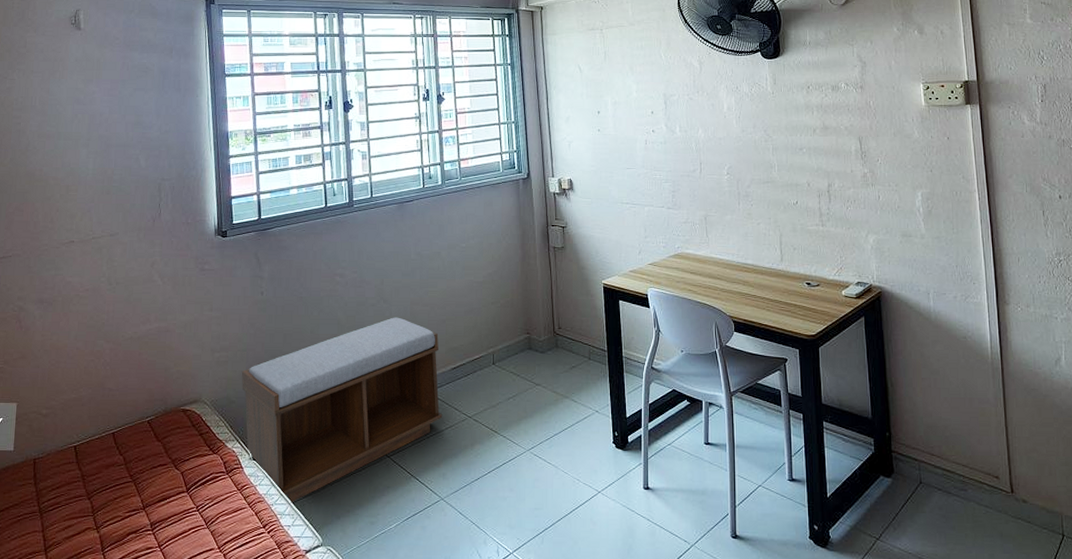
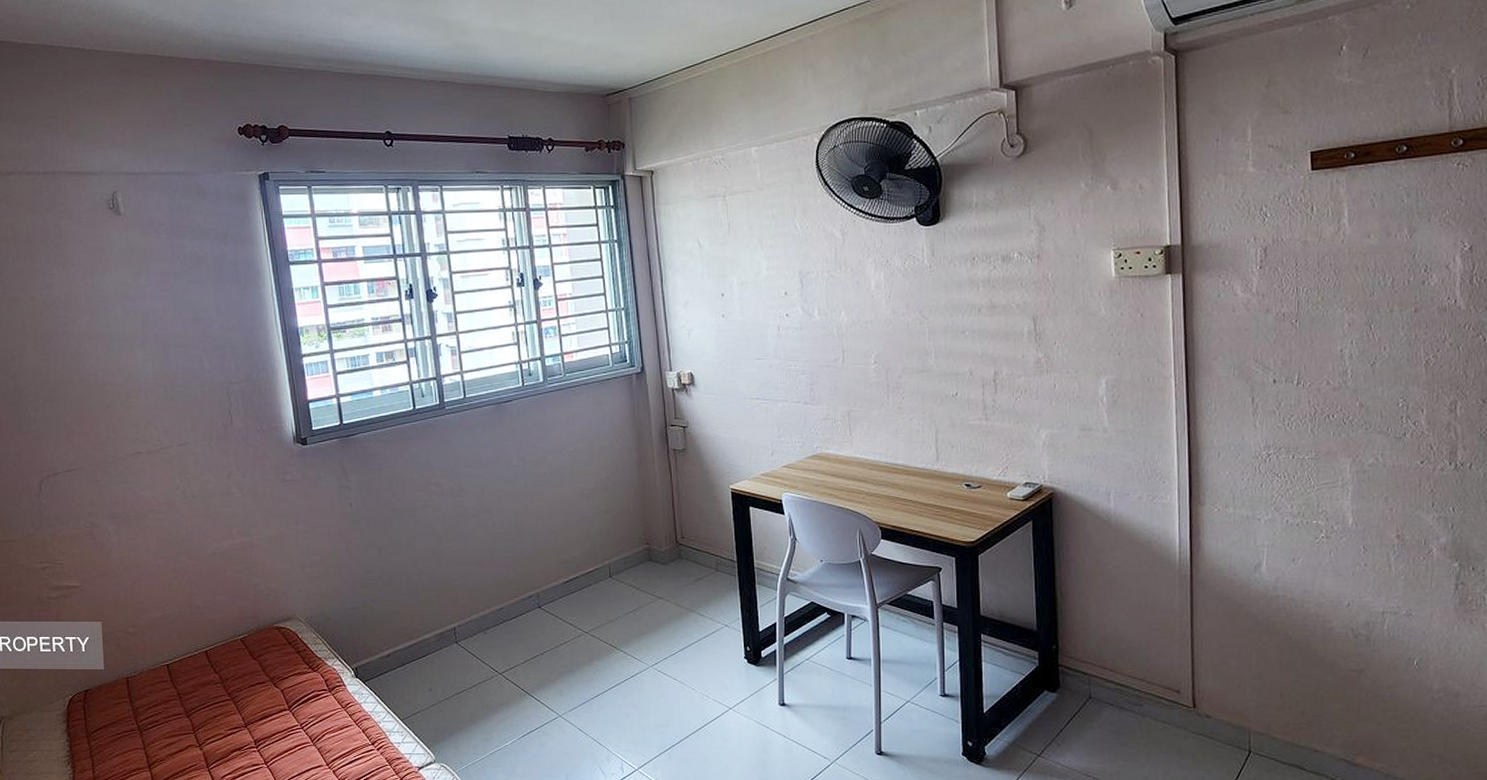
bench: present [241,317,443,503] -> none [335,528,557,721]

